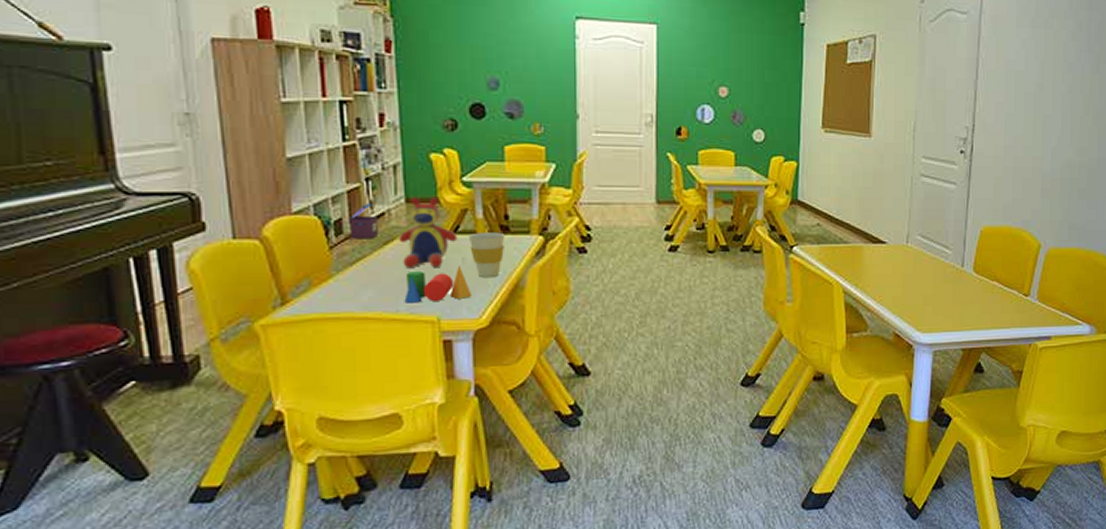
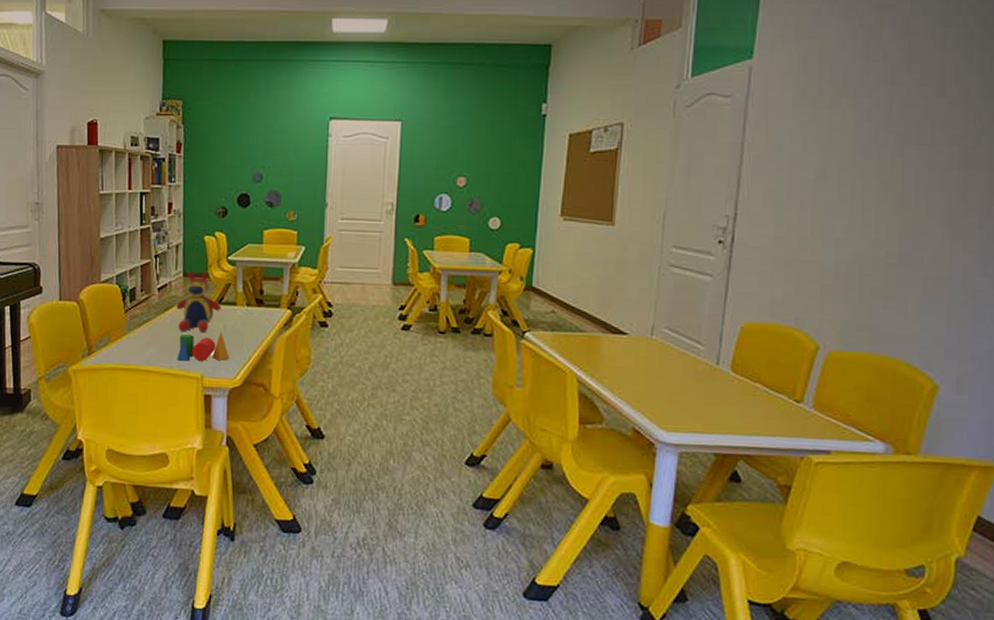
toy box: present [345,203,378,241] -> none [137,275,162,306]
cup: present [468,232,505,278] -> none [229,304,260,344]

